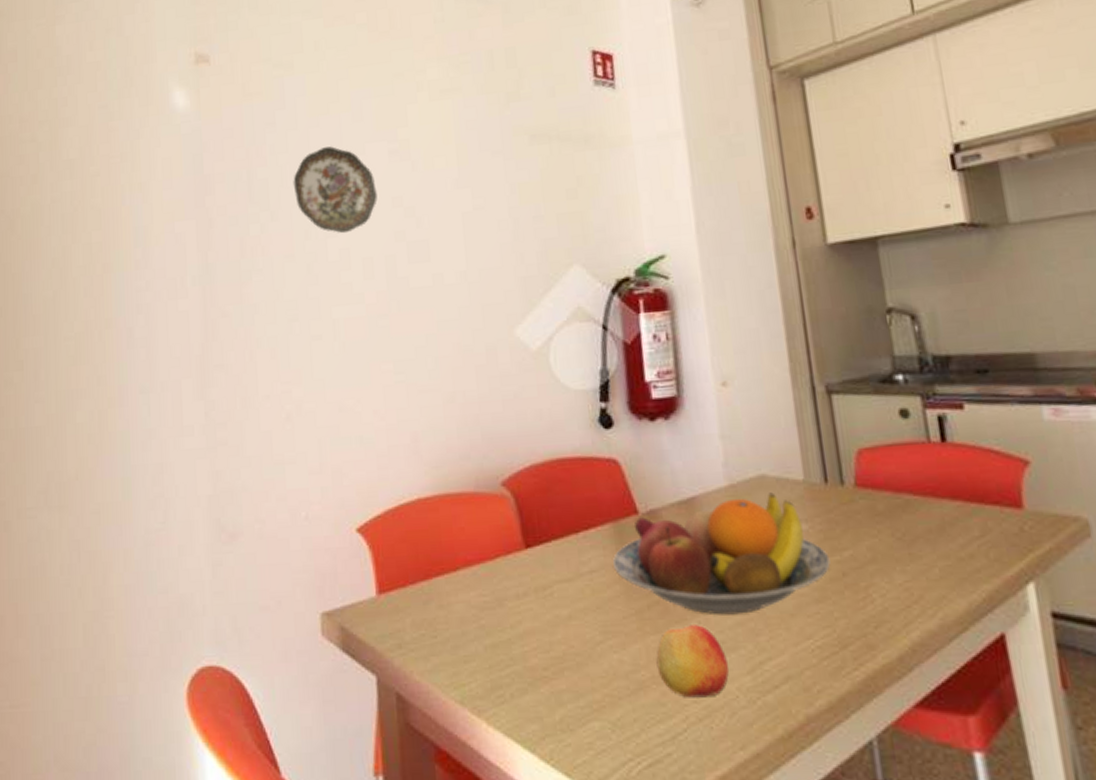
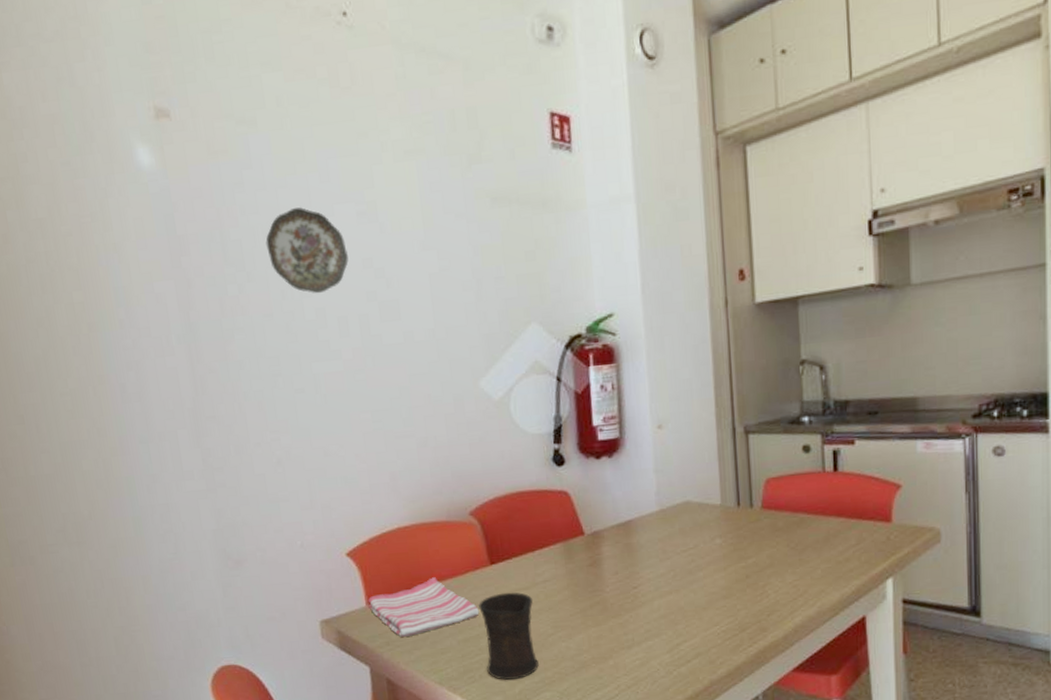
dish towel: none [378,562,512,638] -> present [367,577,480,637]
mug: none [510,584,585,703] -> present [478,592,539,681]
fruit bowl: present [613,492,831,615] -> none [563,515,737,611]
apple: present [656,625,729,698] -> none [596,618,653,672]

